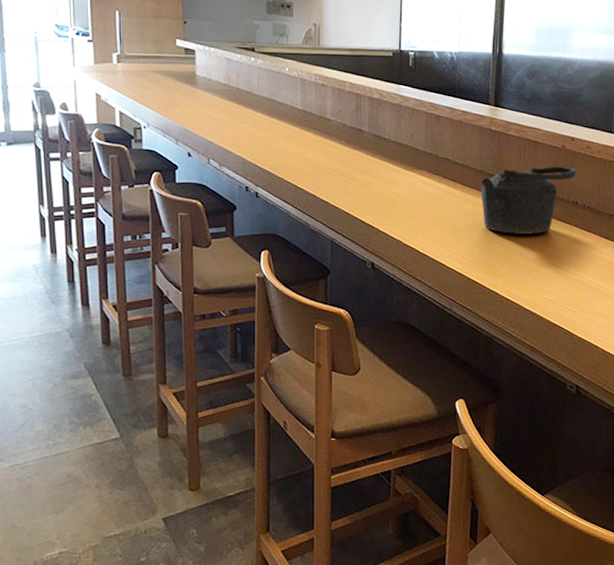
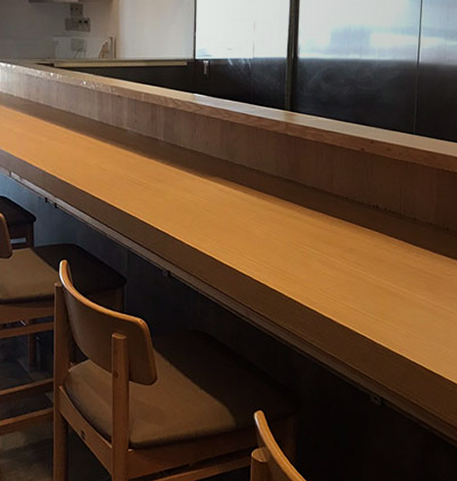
teapot: present [481,166,577,234] -> none [278,170,377,240]

